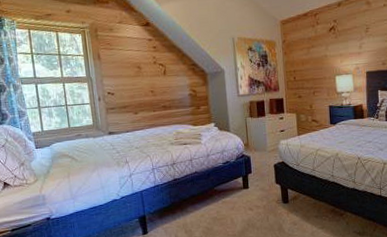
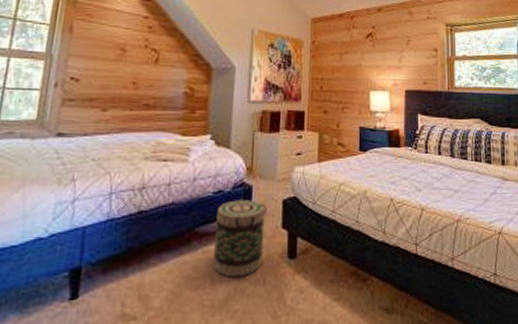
basket: none [227,166,265,217] -> present [213,200,267,277]

